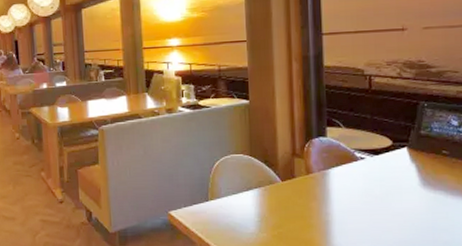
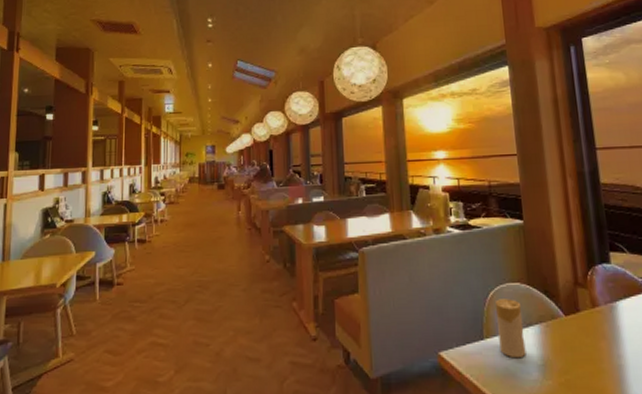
candle: none [220,168,245,216] -> present [496,299,526,359]

